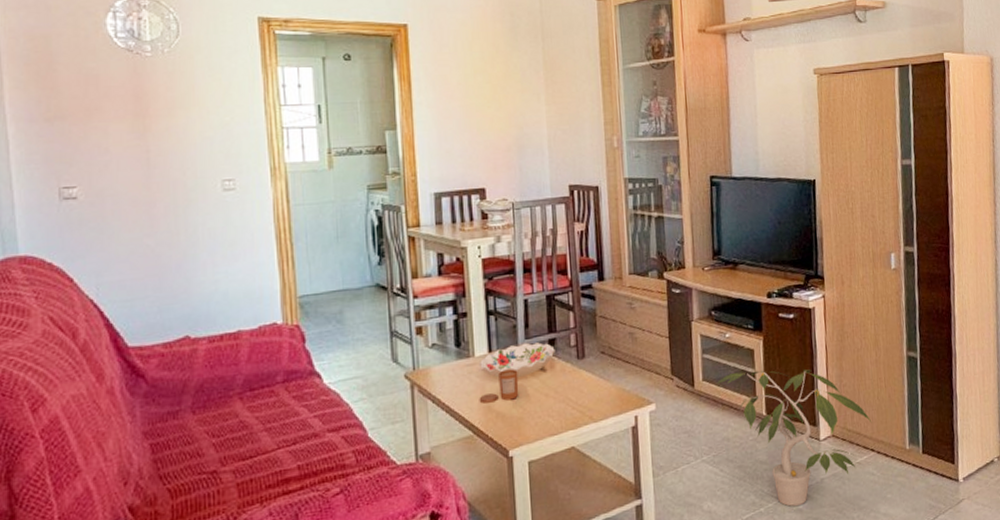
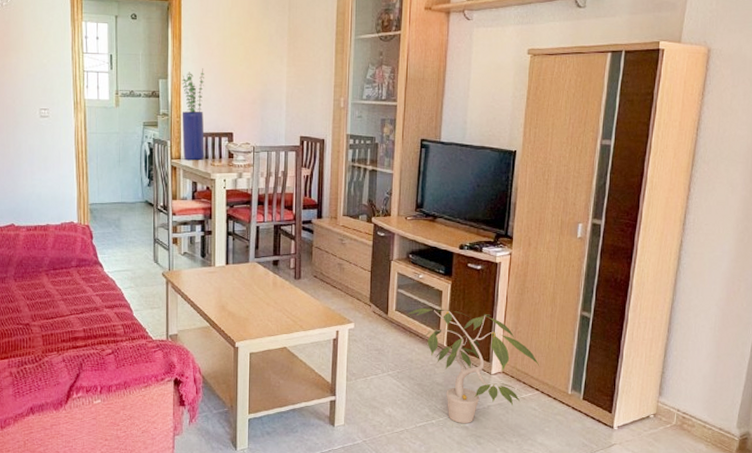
vase: none [415,114,451,228] -> present [181,68,205,161]
candle: present [479,369,519,404] -> none [216,280,247,304]
decorative bowl: present [480,342,555,378] -> none [219,260,278,287]

